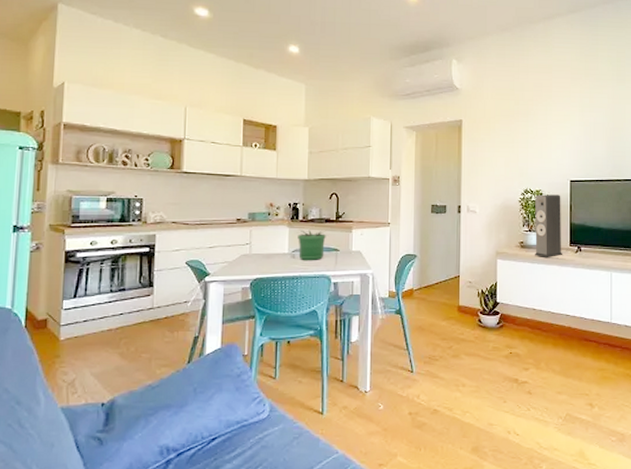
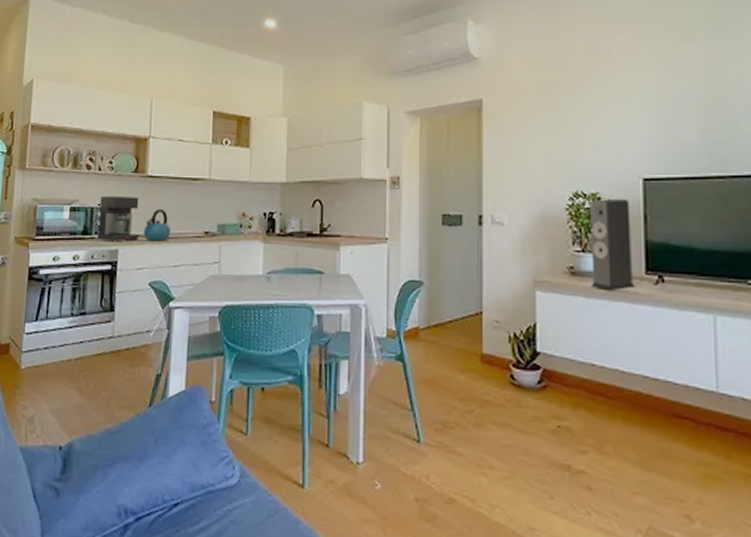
coffee maker: none [134,188,175,228] -> present [97,195,139,242]
kettle: none [179,200,206,227] -> present [143,209,171,242]
planter: present [298,230,327,260] -> none [274,246,309,285]

